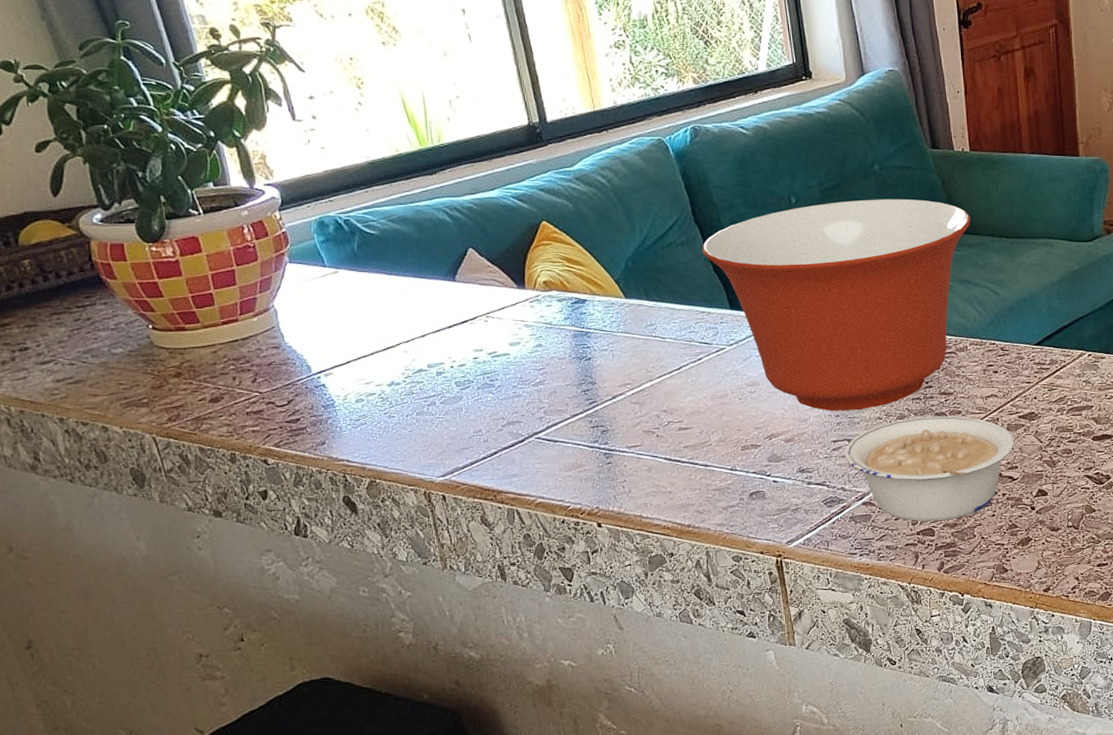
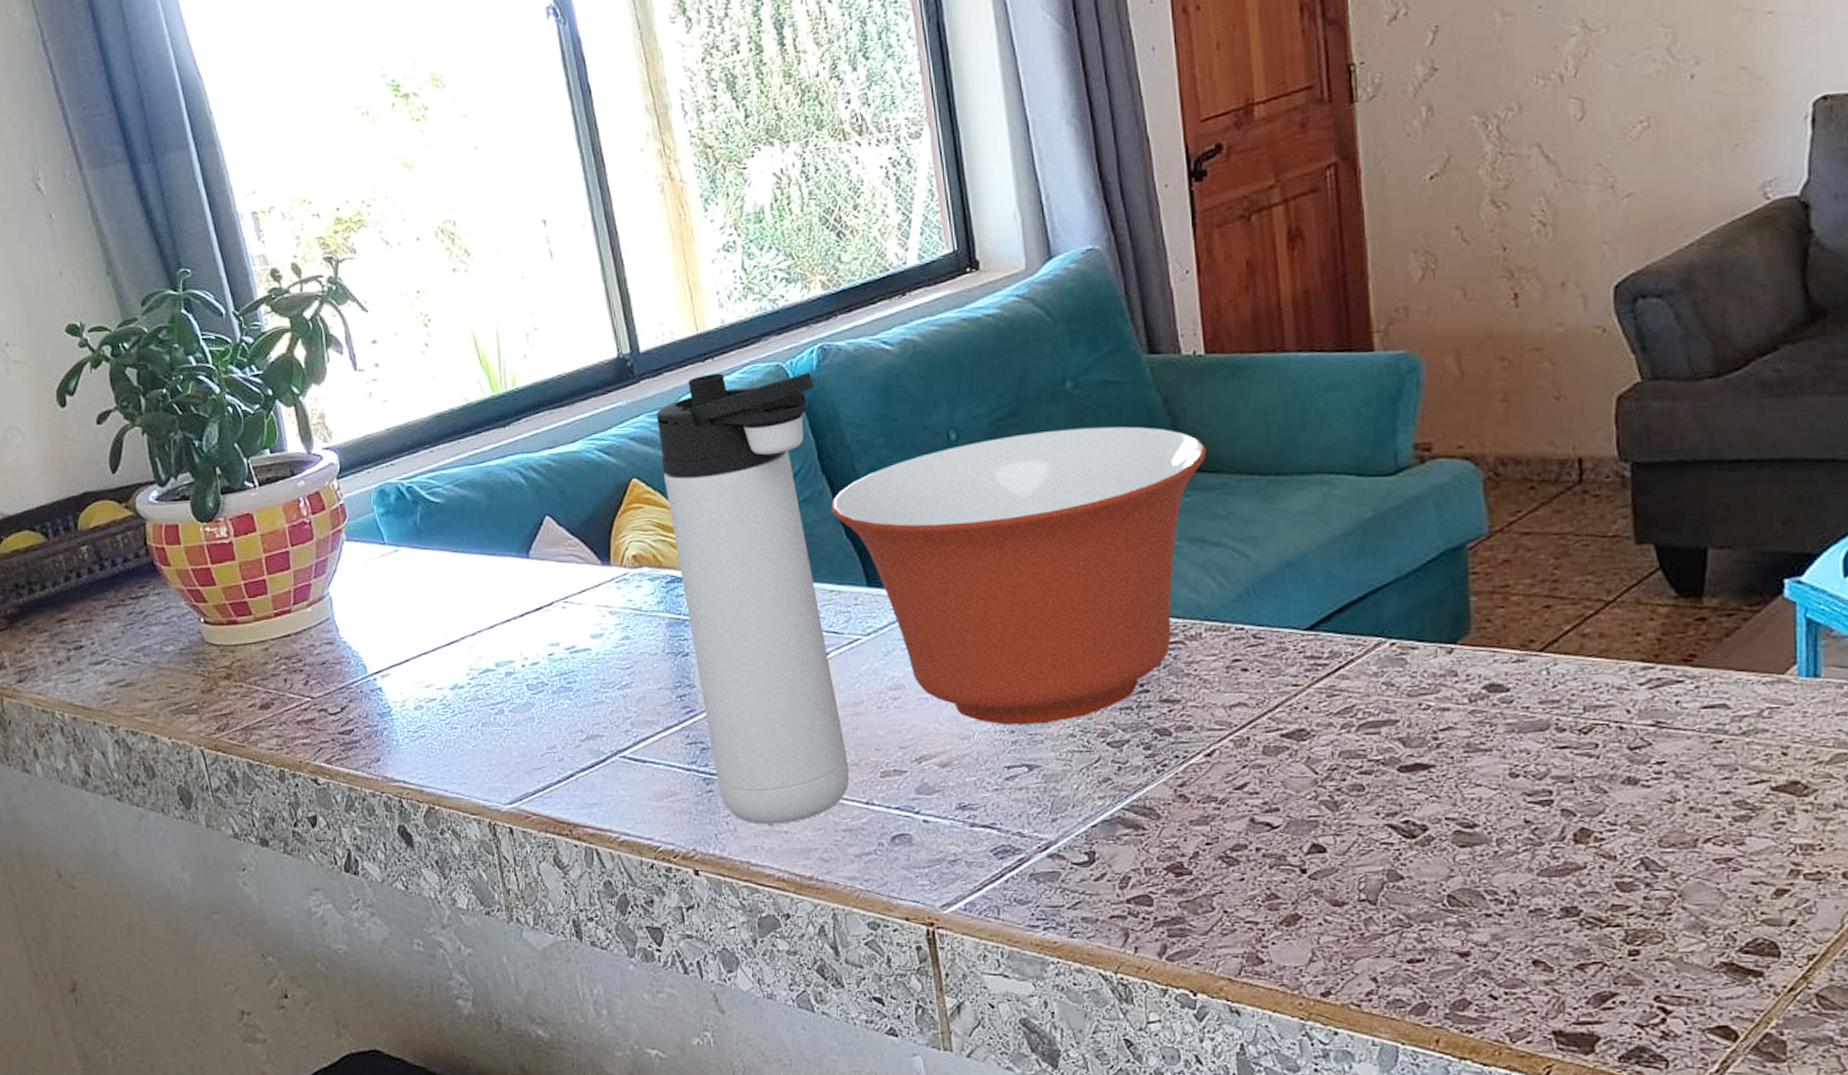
thermos bottle: none [561,142,718,487] -> present [656,372,850,825]
legume: present [845,415,1014,522] -> none [1023,733,1274,885]

